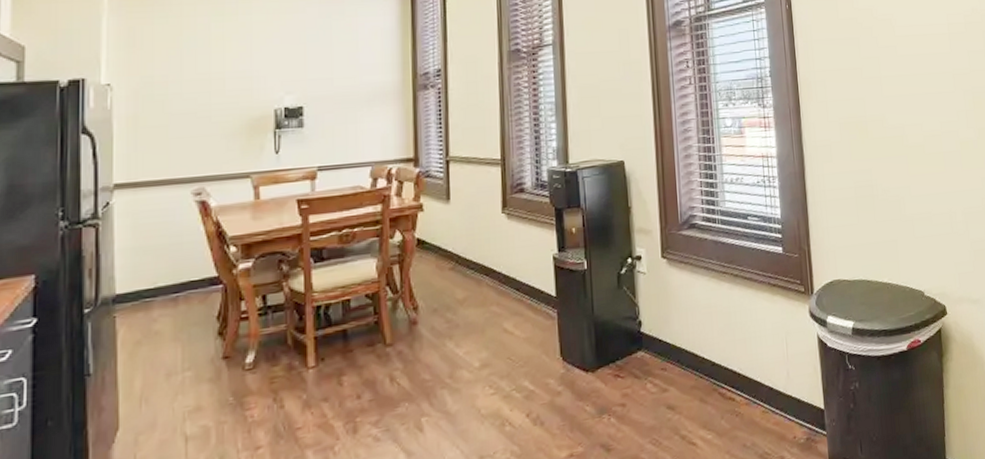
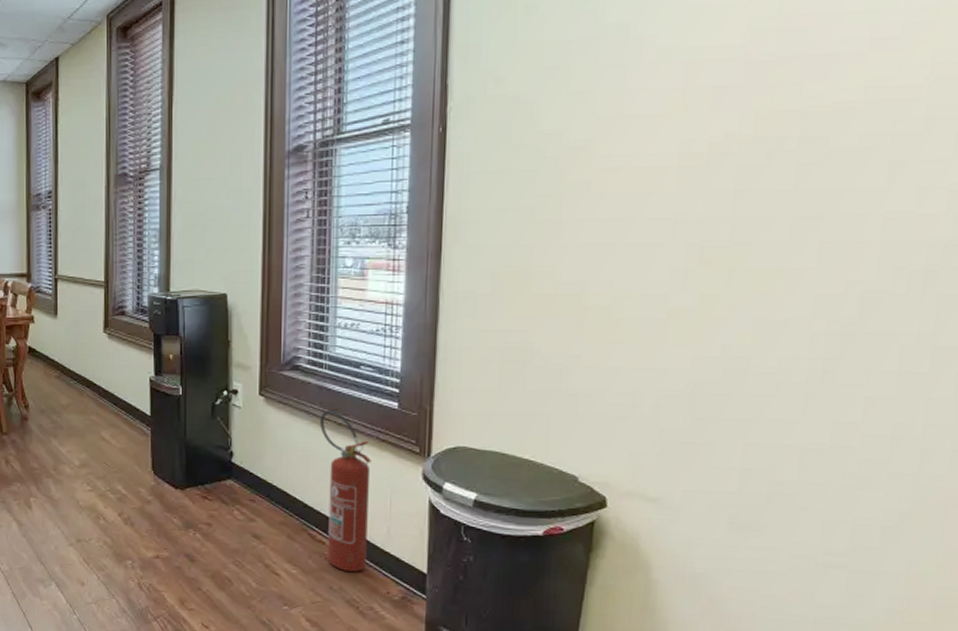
fire extinguisher: none [718,262,773,425] -> present [320,410,371,572]

